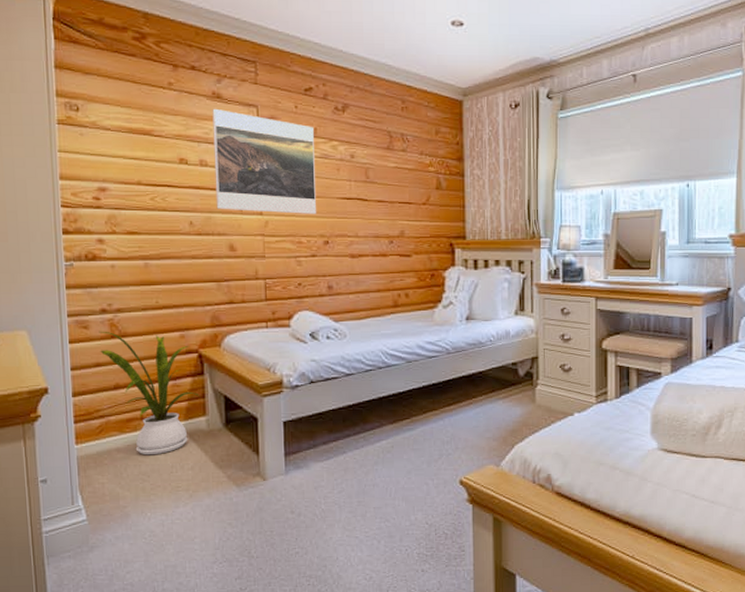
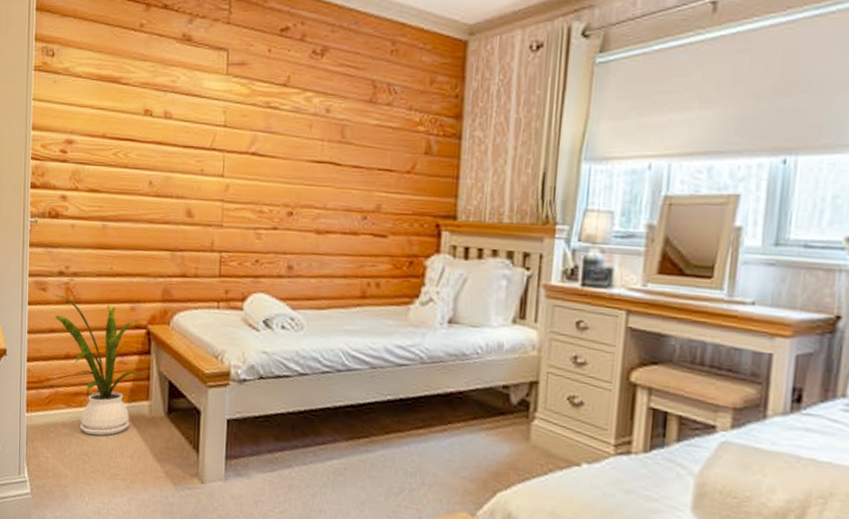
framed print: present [212,108,316,214] -> none [177,52,287,179]

